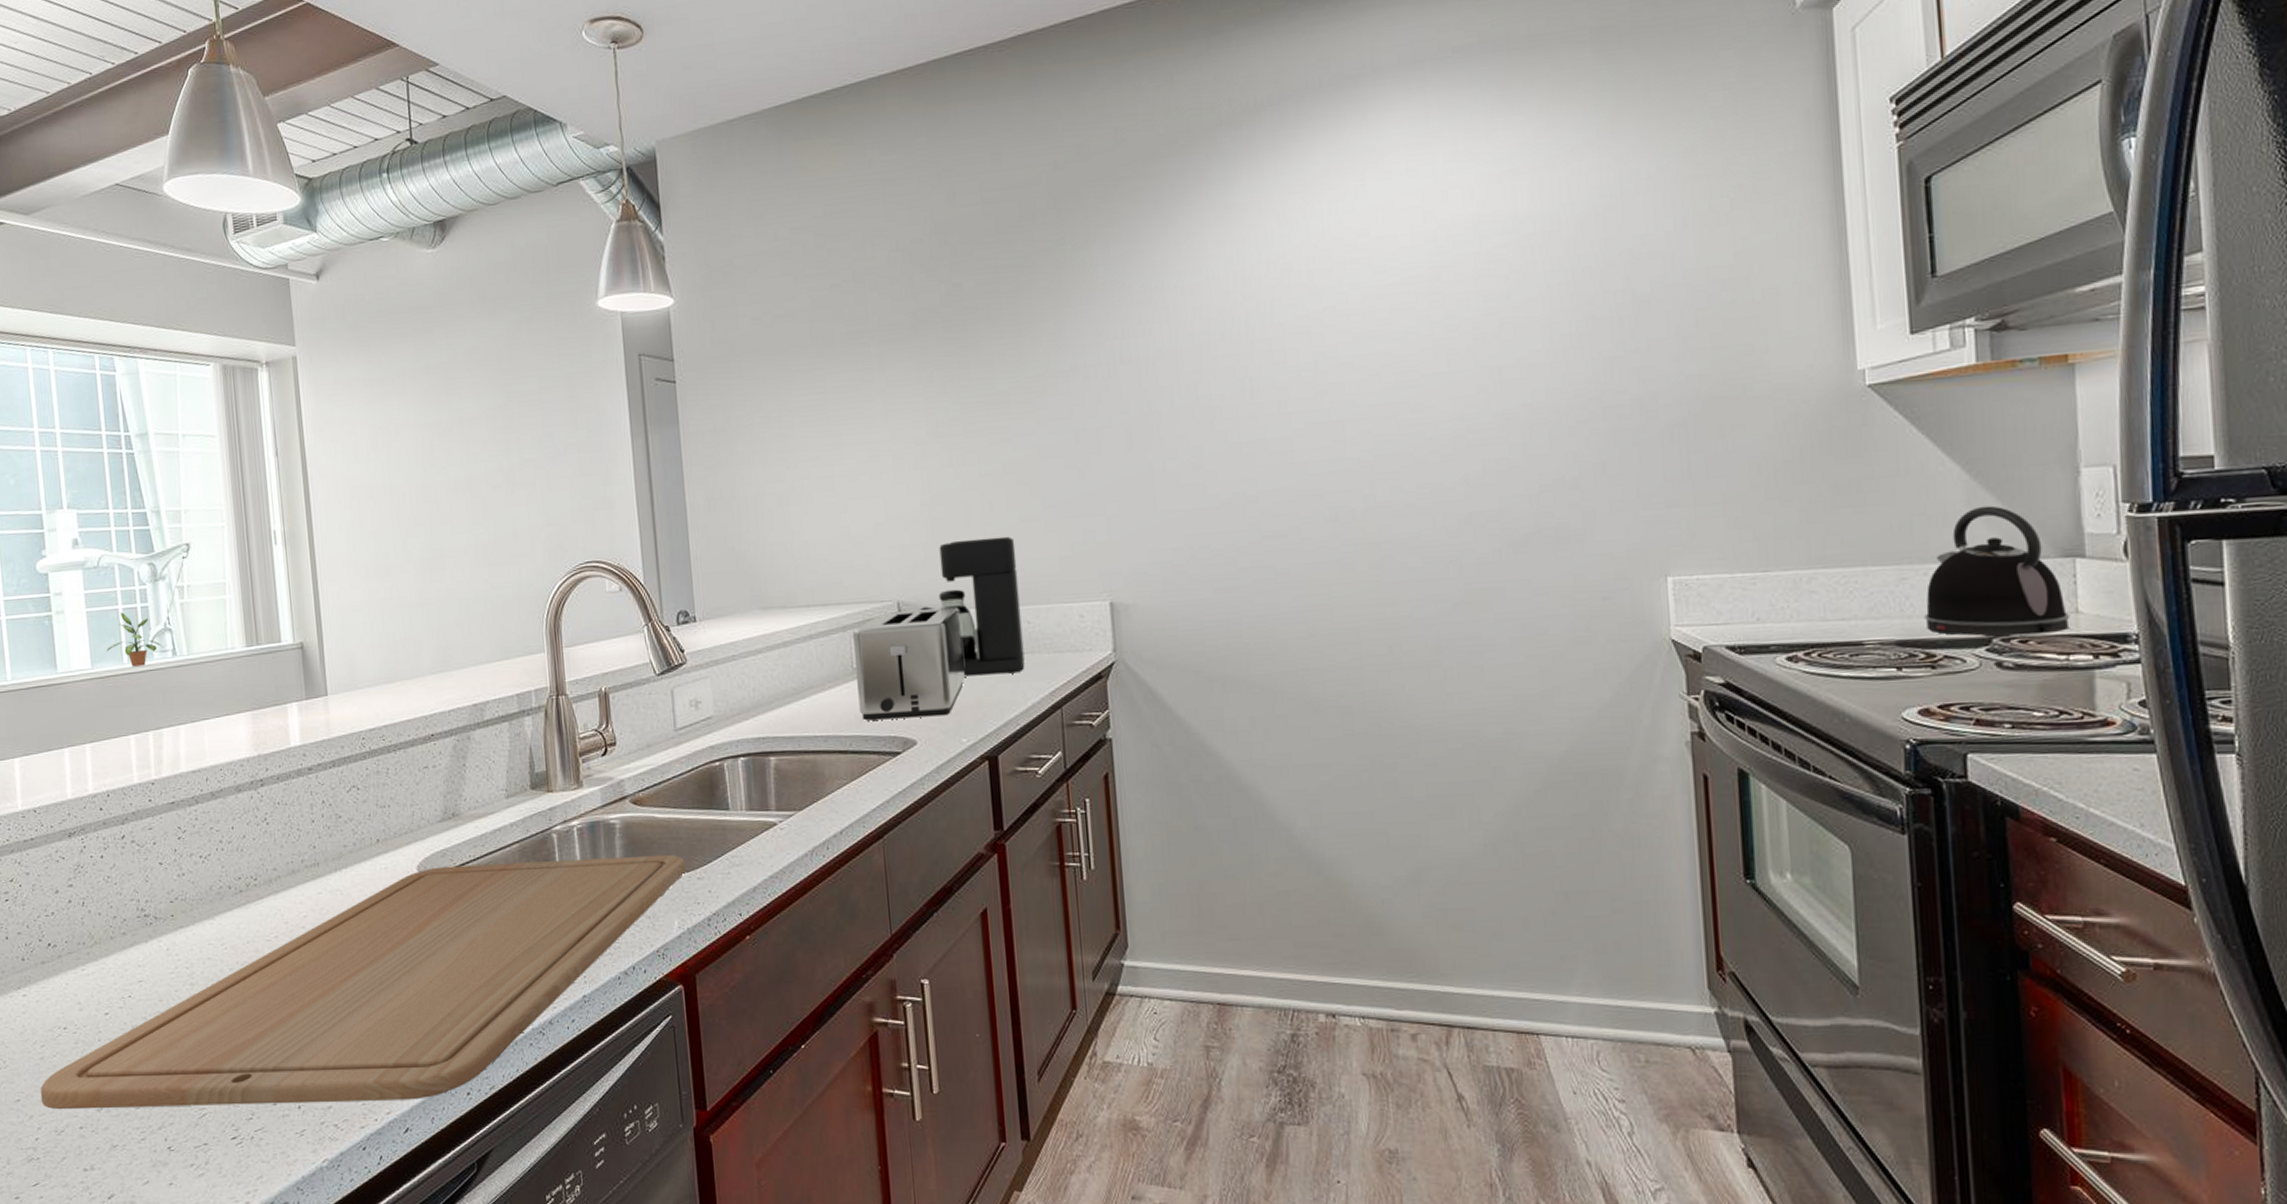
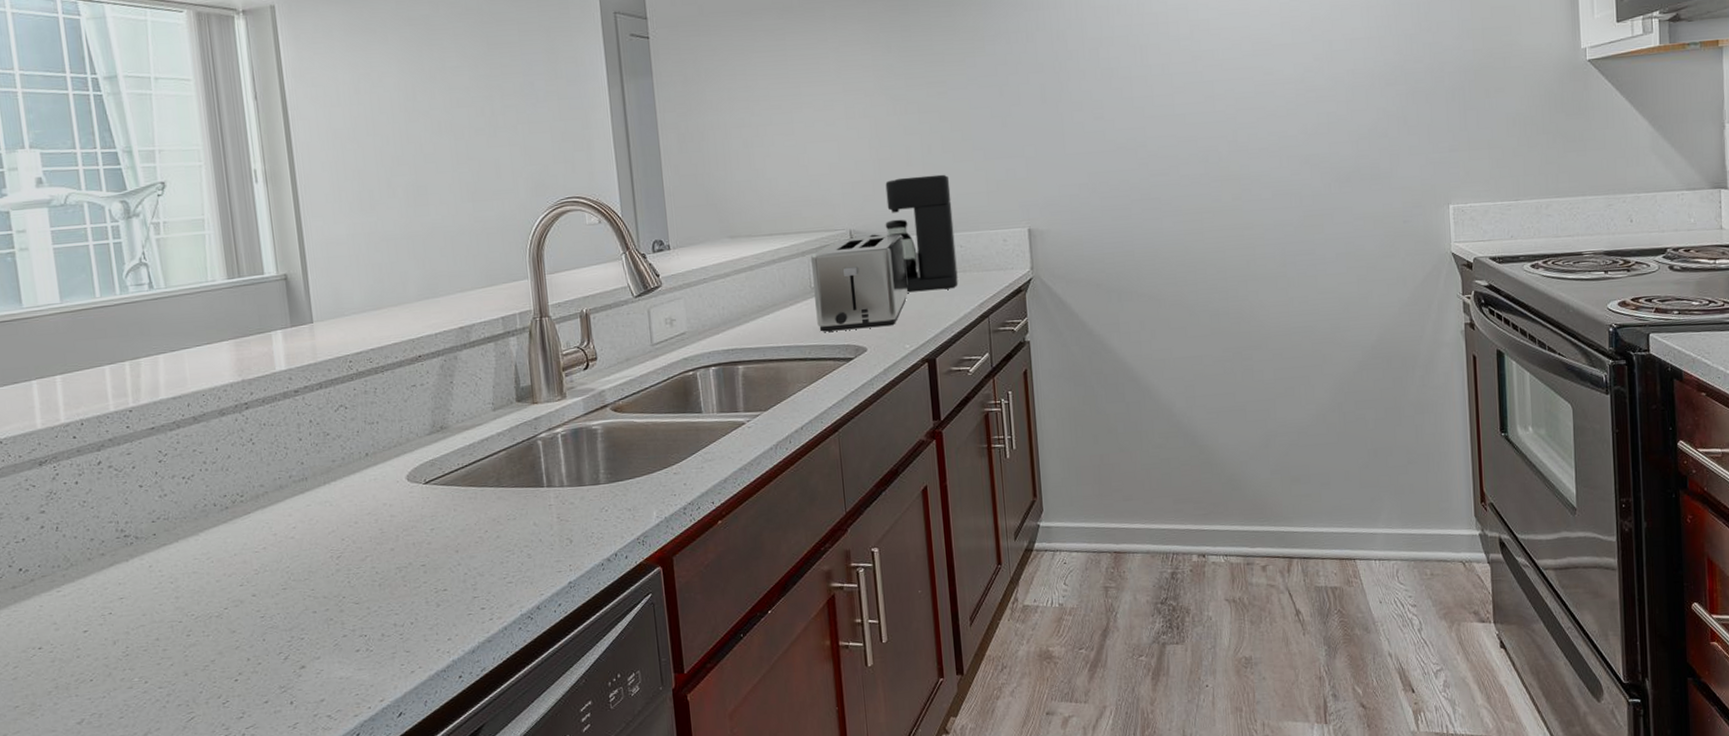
chopping board: present [40,854,686,1110] -> none [14,454,663,726]
potted plant: present [107,612,164,667] -> none [77,248,140,300]
kettle: present [1924,505,2071,637] -> none [1623,151,1718,247]

